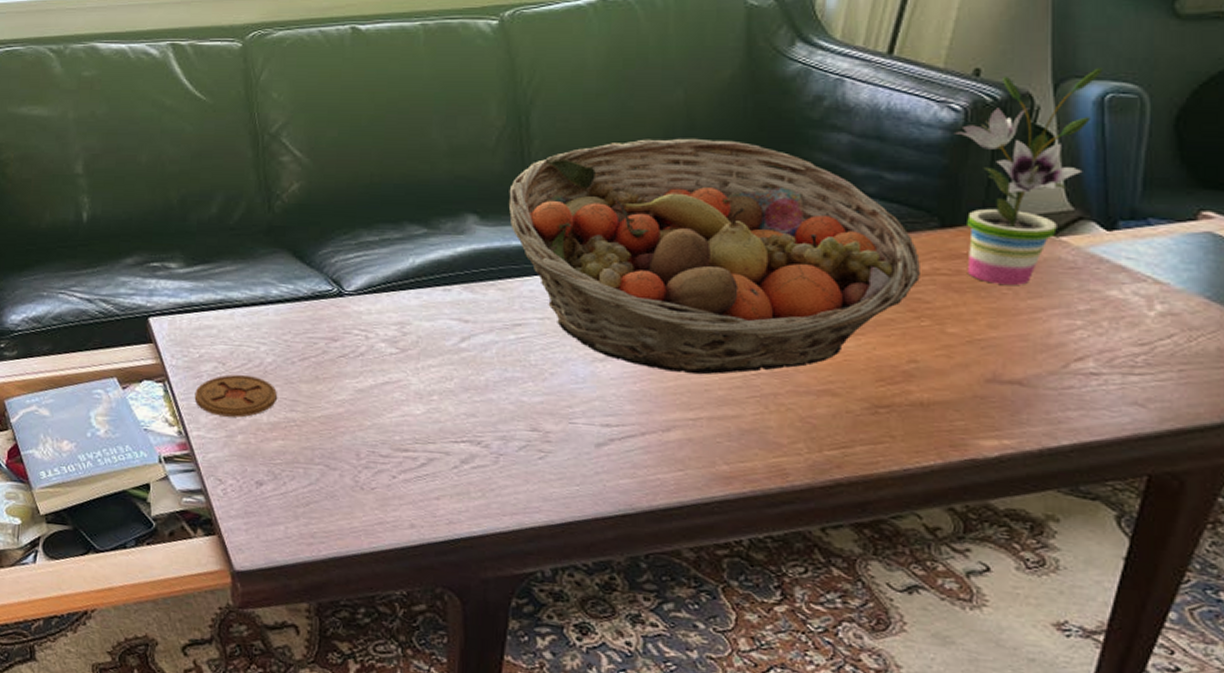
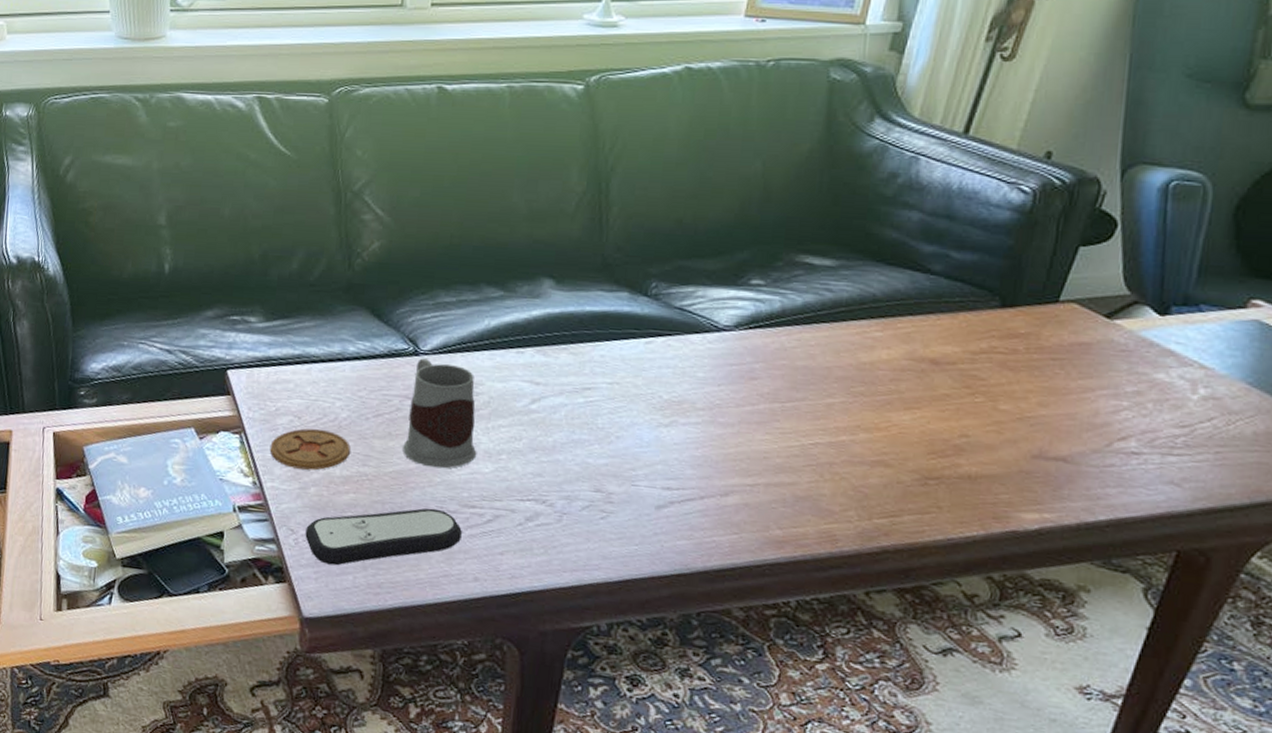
remote control: none [233,453,395,516] -> present [305,508,462,566]
mug: none [331,299,407,412] -> present [403,358,477,469]
fruit basket: present [508,138,922,375] -> none [584,210,979,443]
potted plant: present [953,68,1103,285] -> none [1021,155,1170,366]

